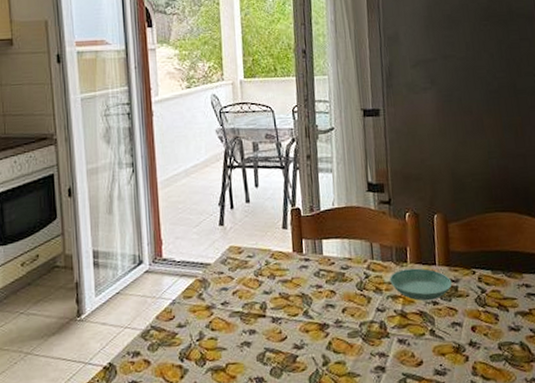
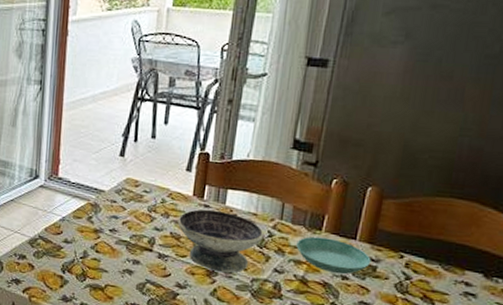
bowl: none [283,262,362,324] -> present [177,209,264,274]

